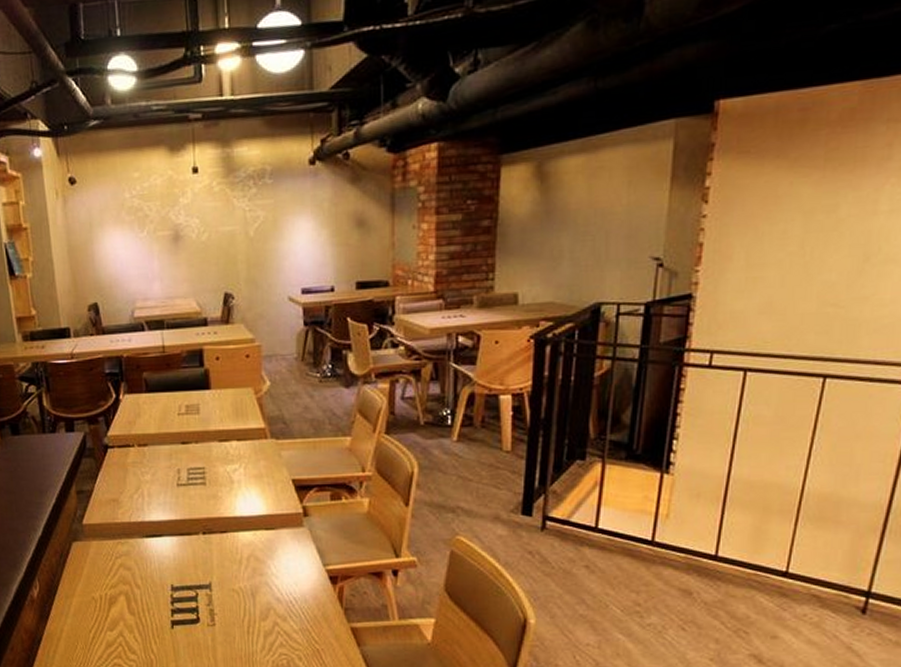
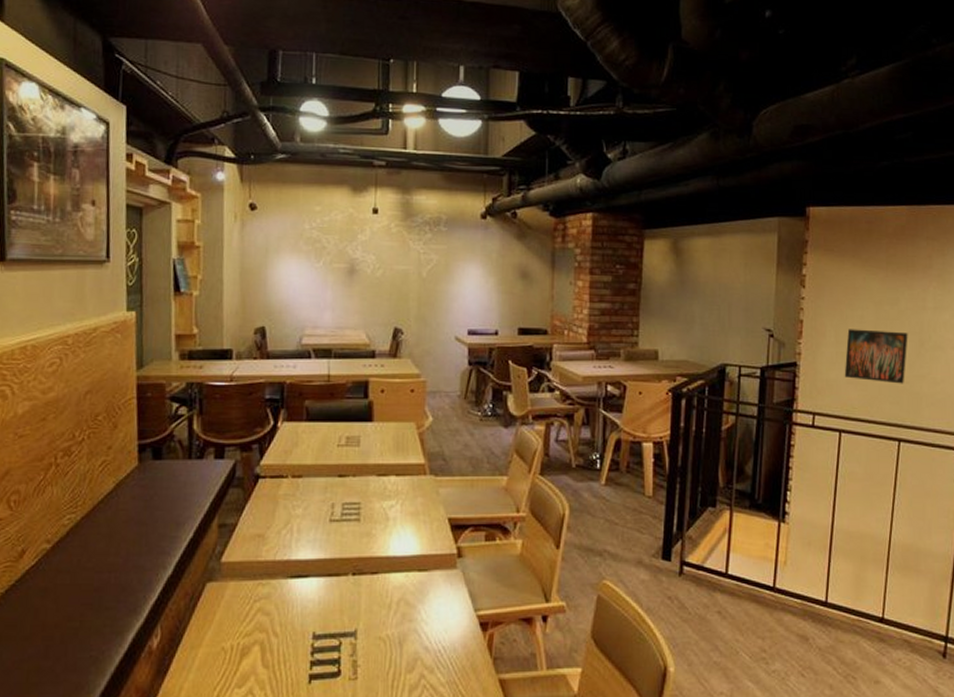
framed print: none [755,245,849,310] -> present [844,329,908,384]

